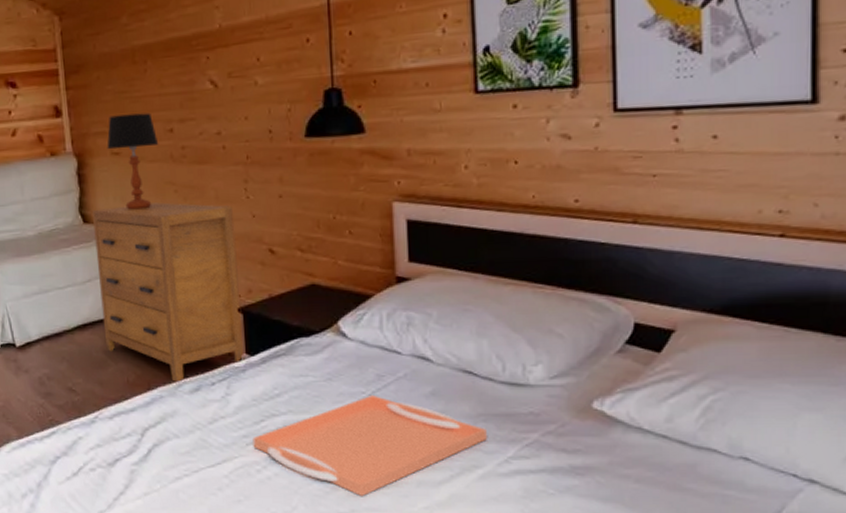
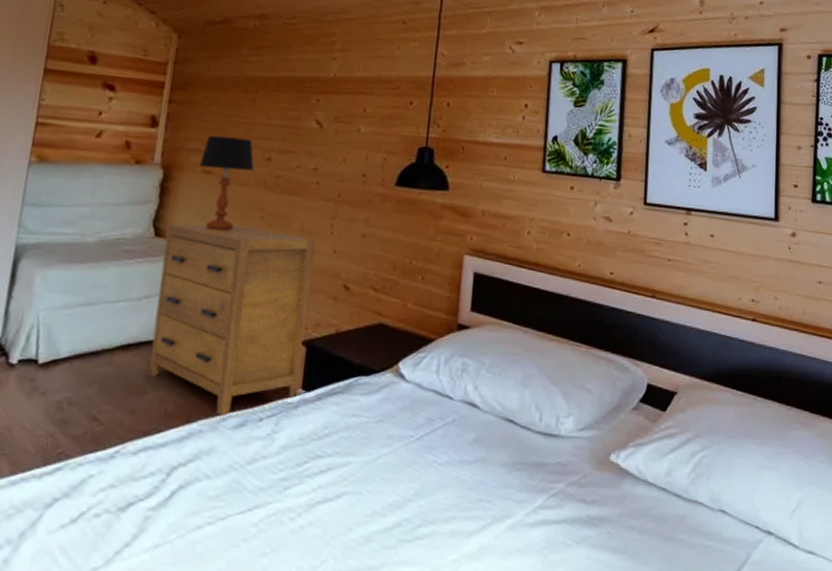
serving tray: present [253,394,487,496] -> none [291,439,520,548]

